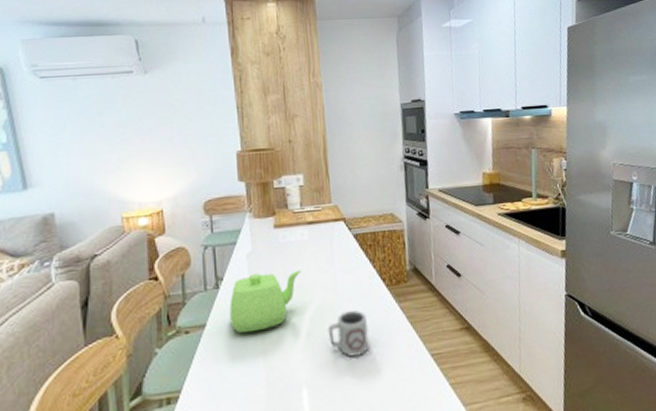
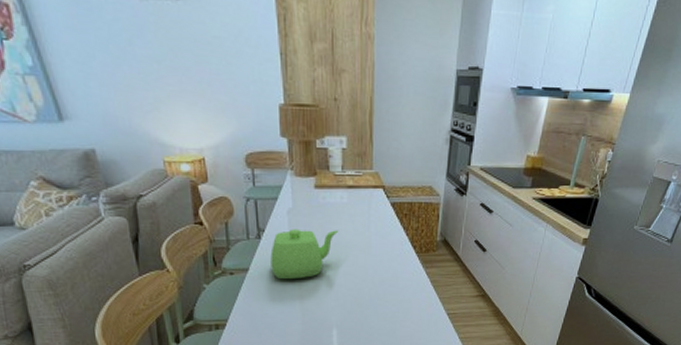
cup: present [328,310,369,357] -> none [359,271,394,308]

